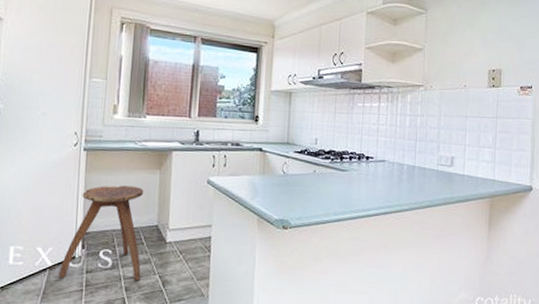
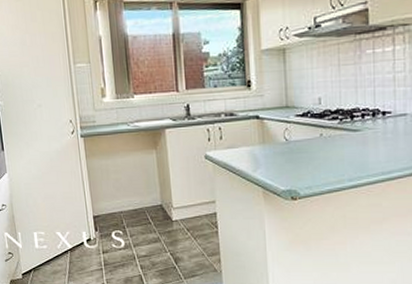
stool: present [58,185,144,281] -> none [78,167,153,259]

